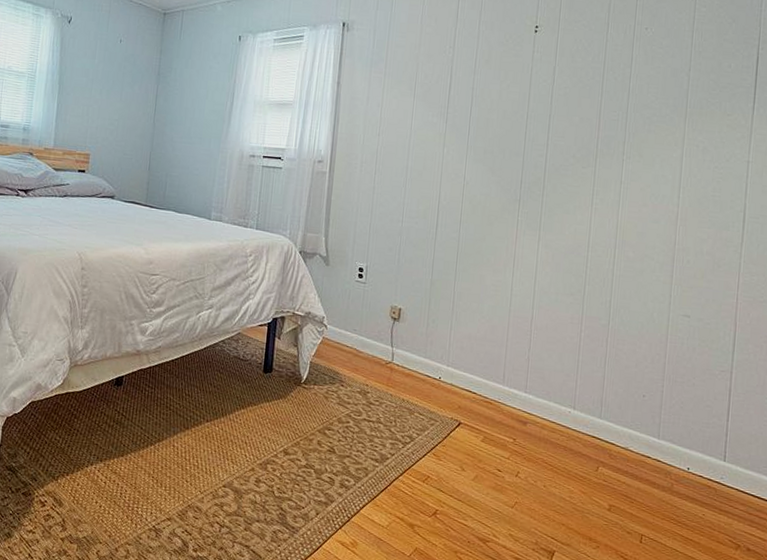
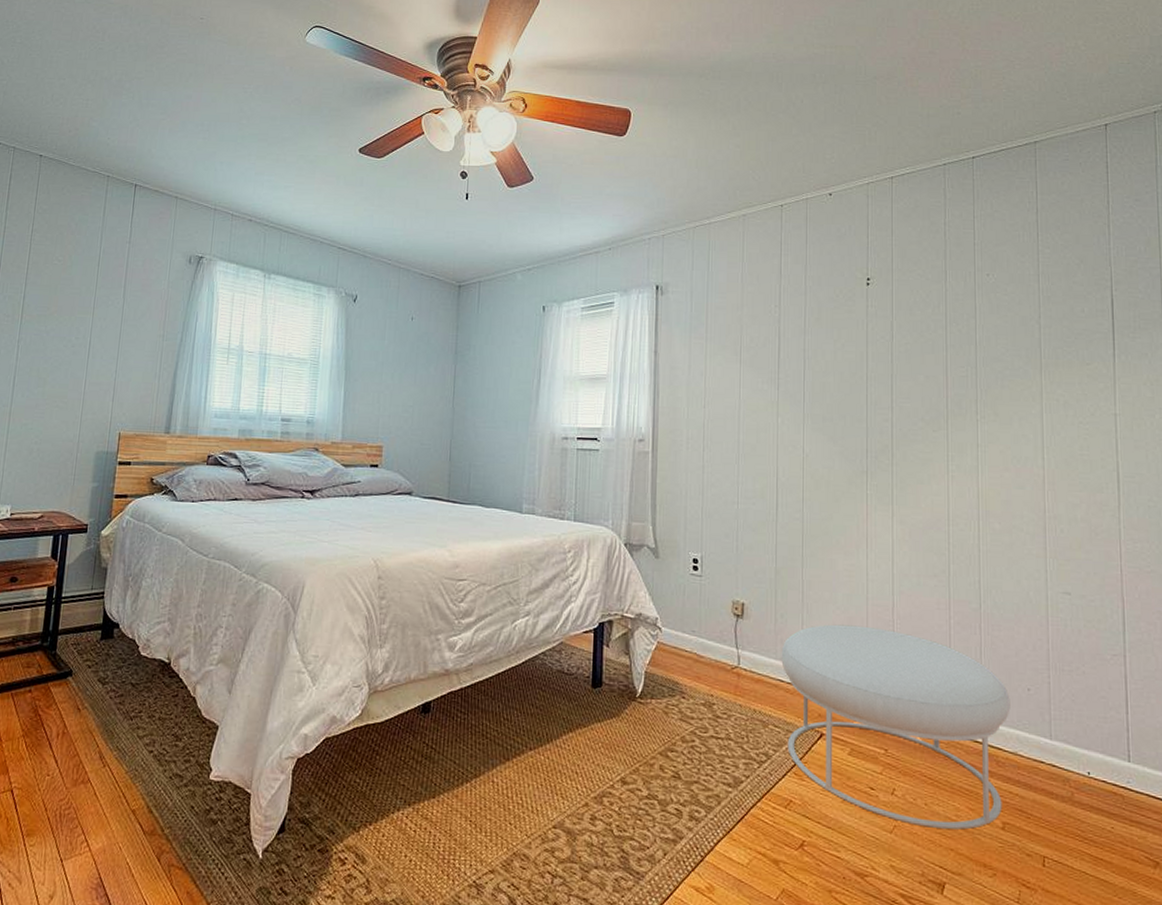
ottoman: none [429,331,627,509] -> present [781,624,1011,830]

